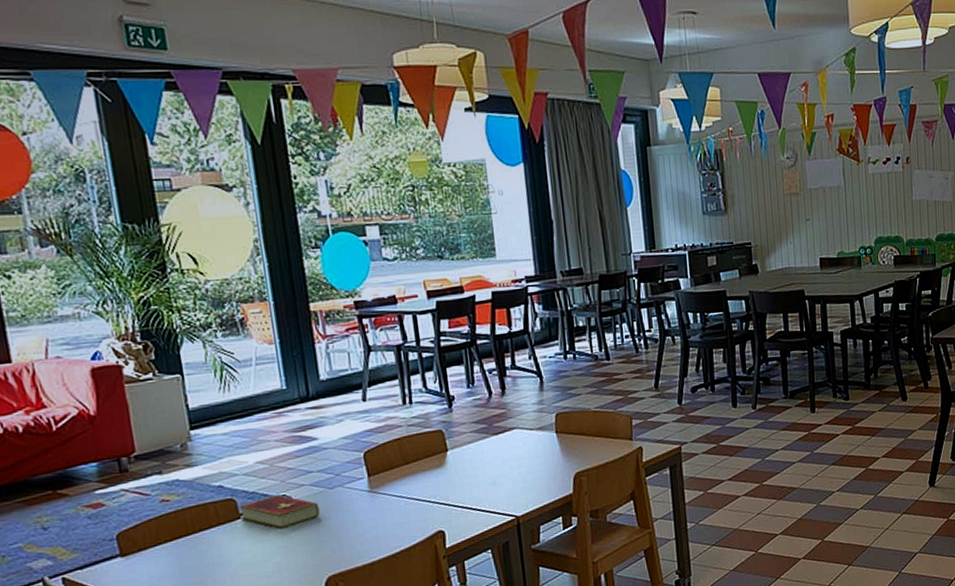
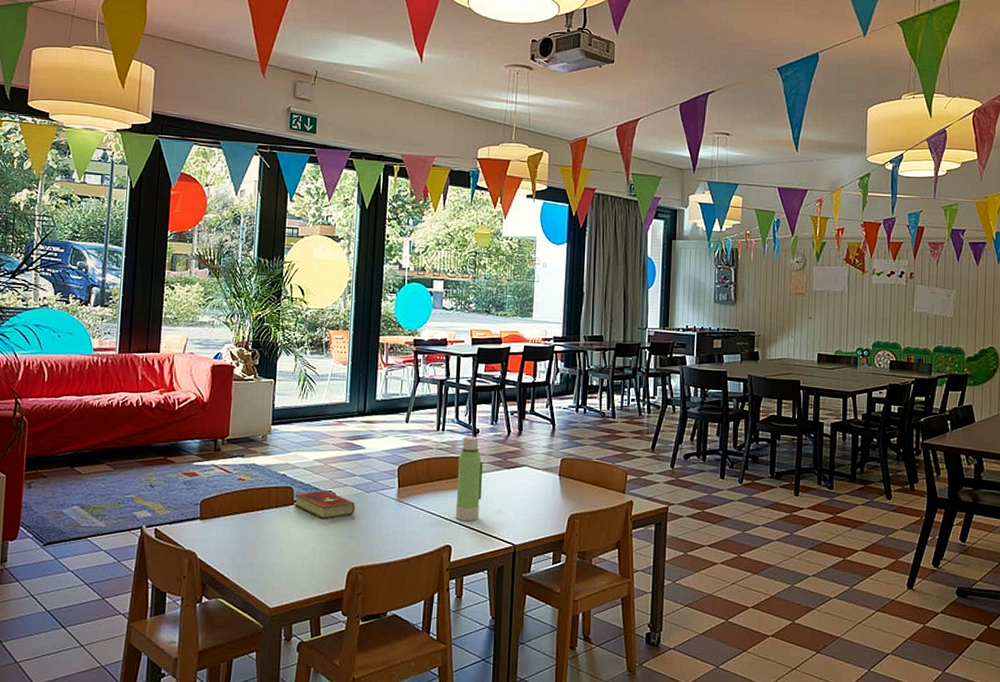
water bottle: none [434,404,471,502] -> present [455,436,483,522]

